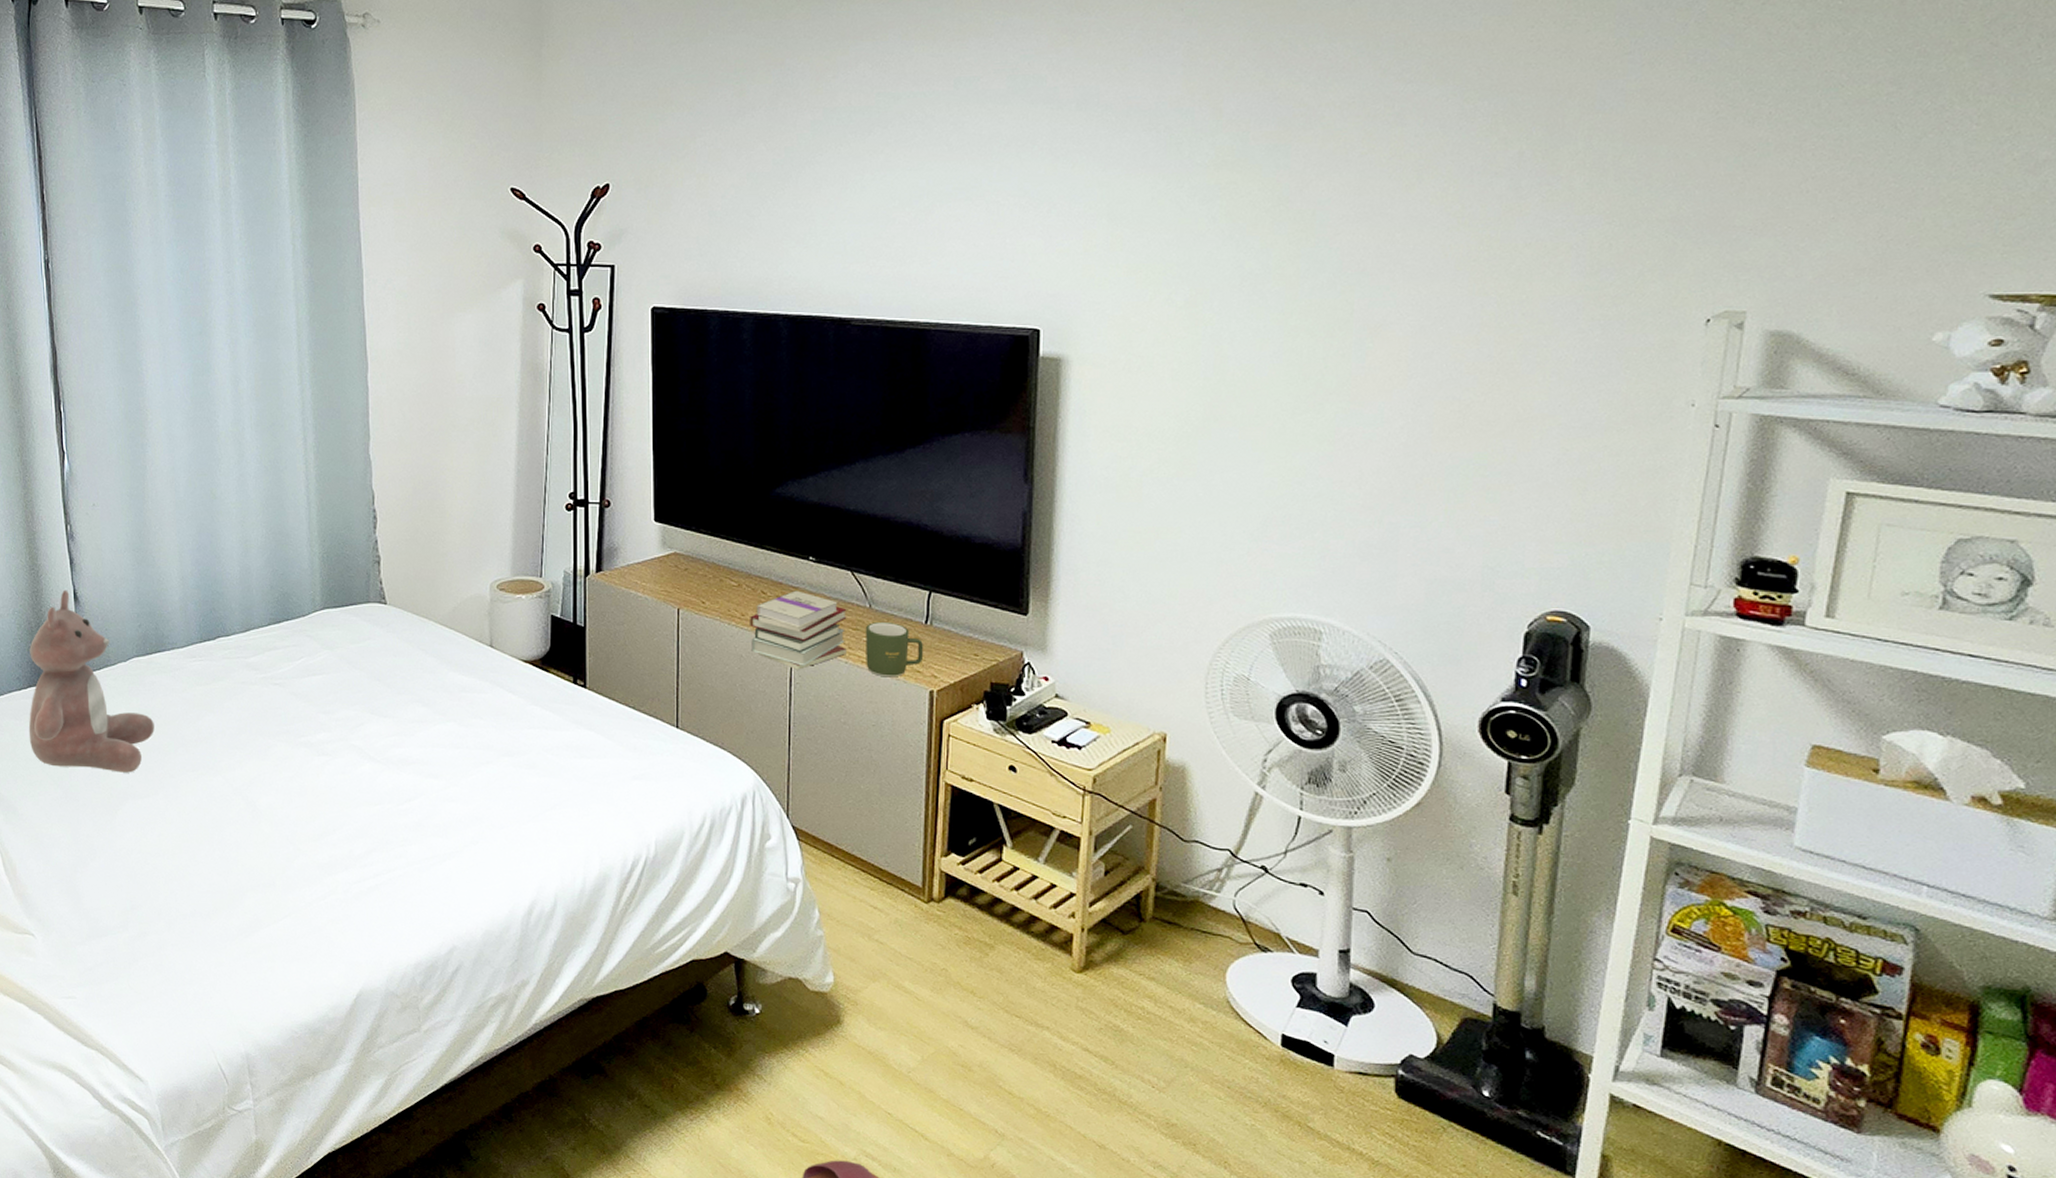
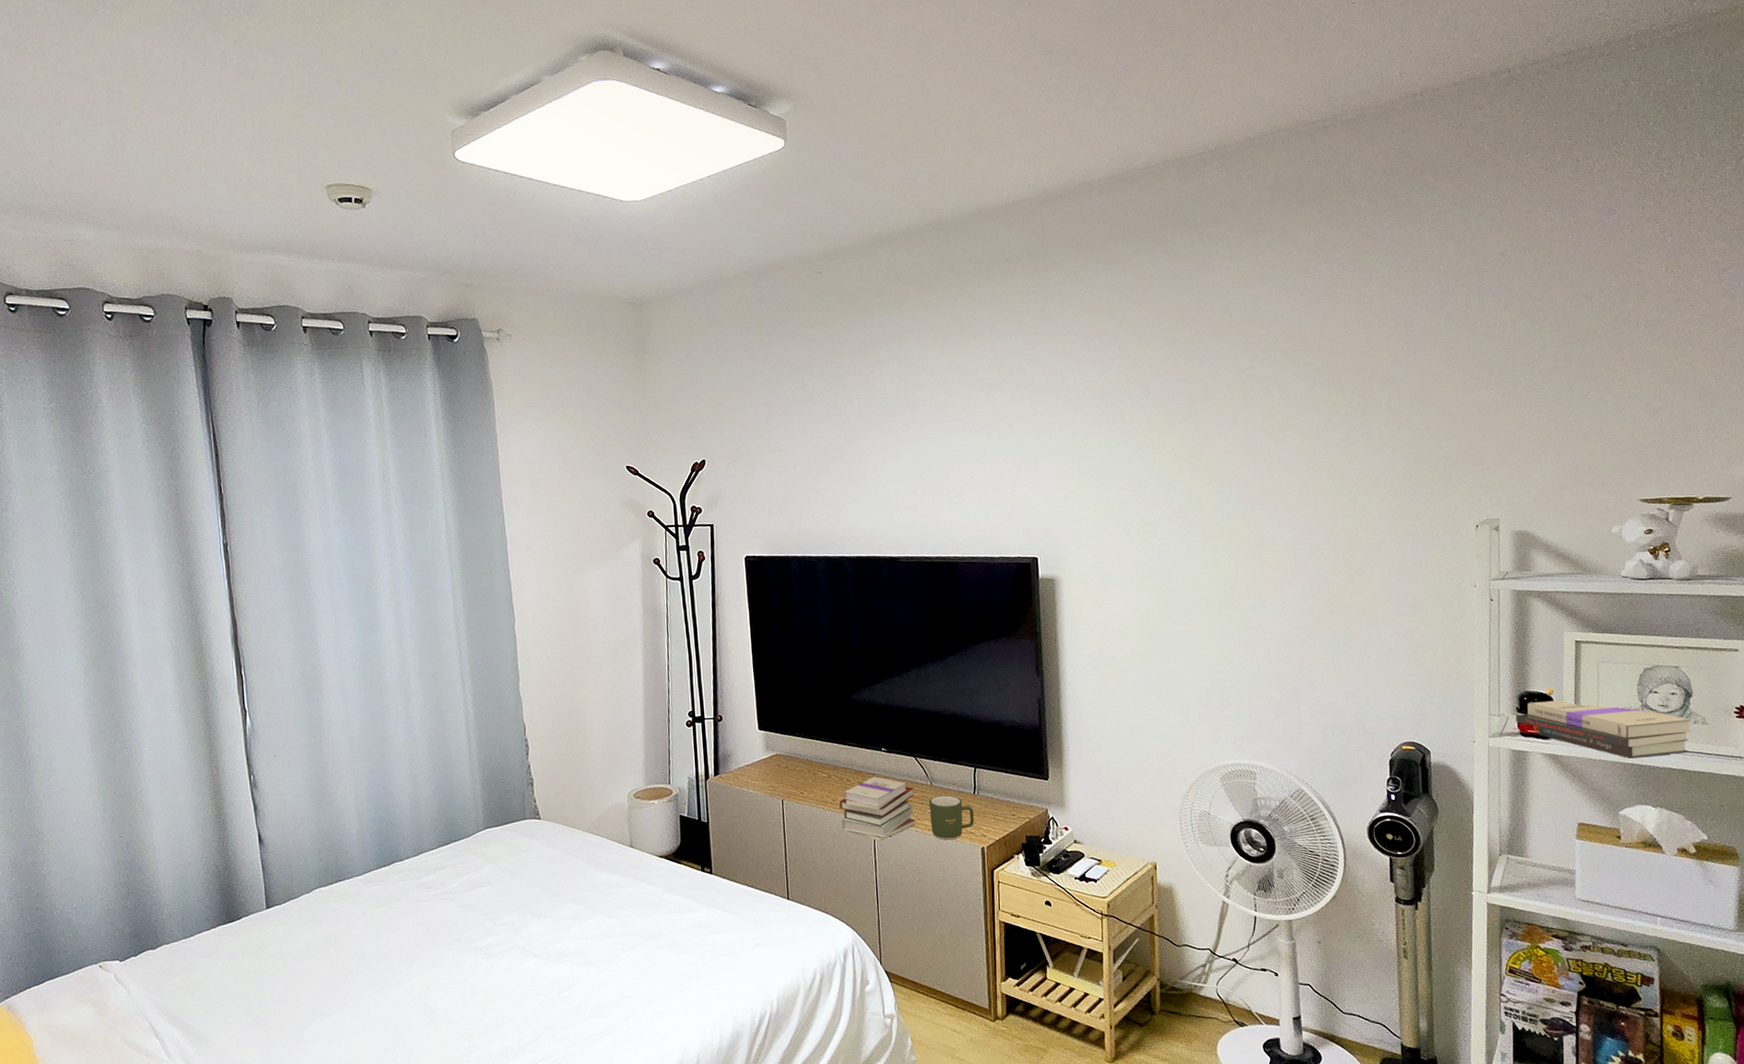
stuffed animal: present [28,590,154,773] -> none [217,834,338,997]
books: none [1731,573,2026,665] -> present [1515,699,1692,759]

